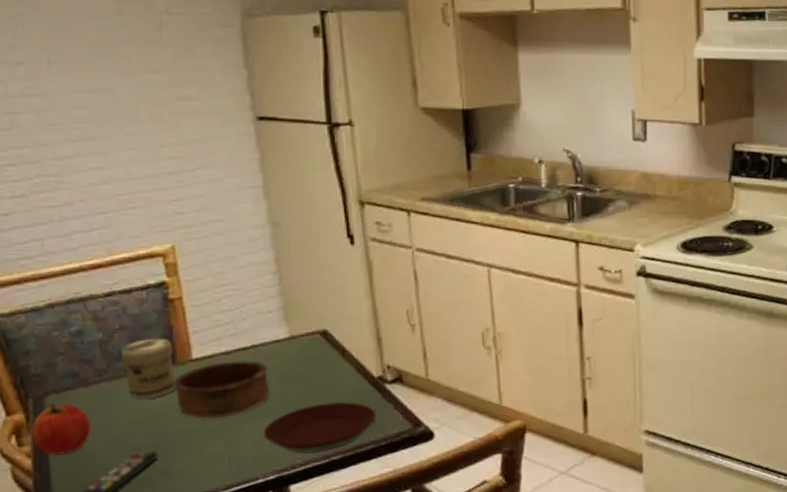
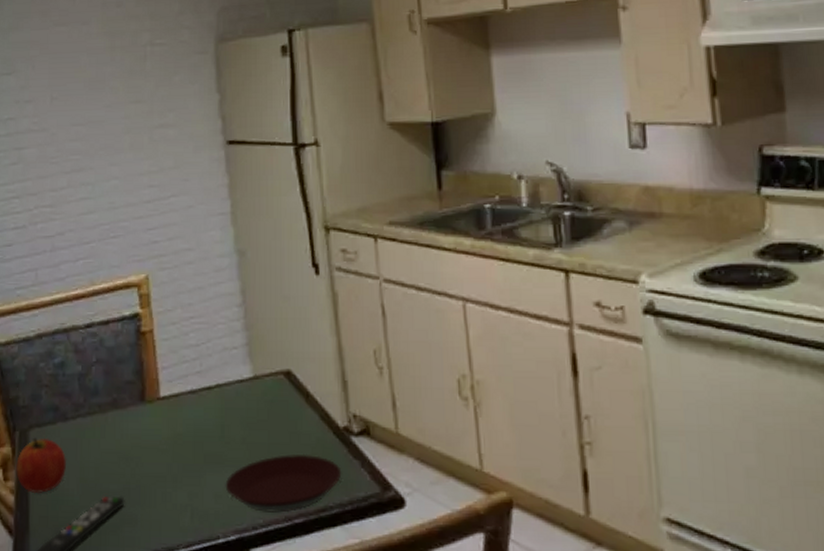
jar: present [120,338,176,400] -> none [96,372,144,439]
bowl: present [173,361,270,419] -> none [141,401,233,465]

